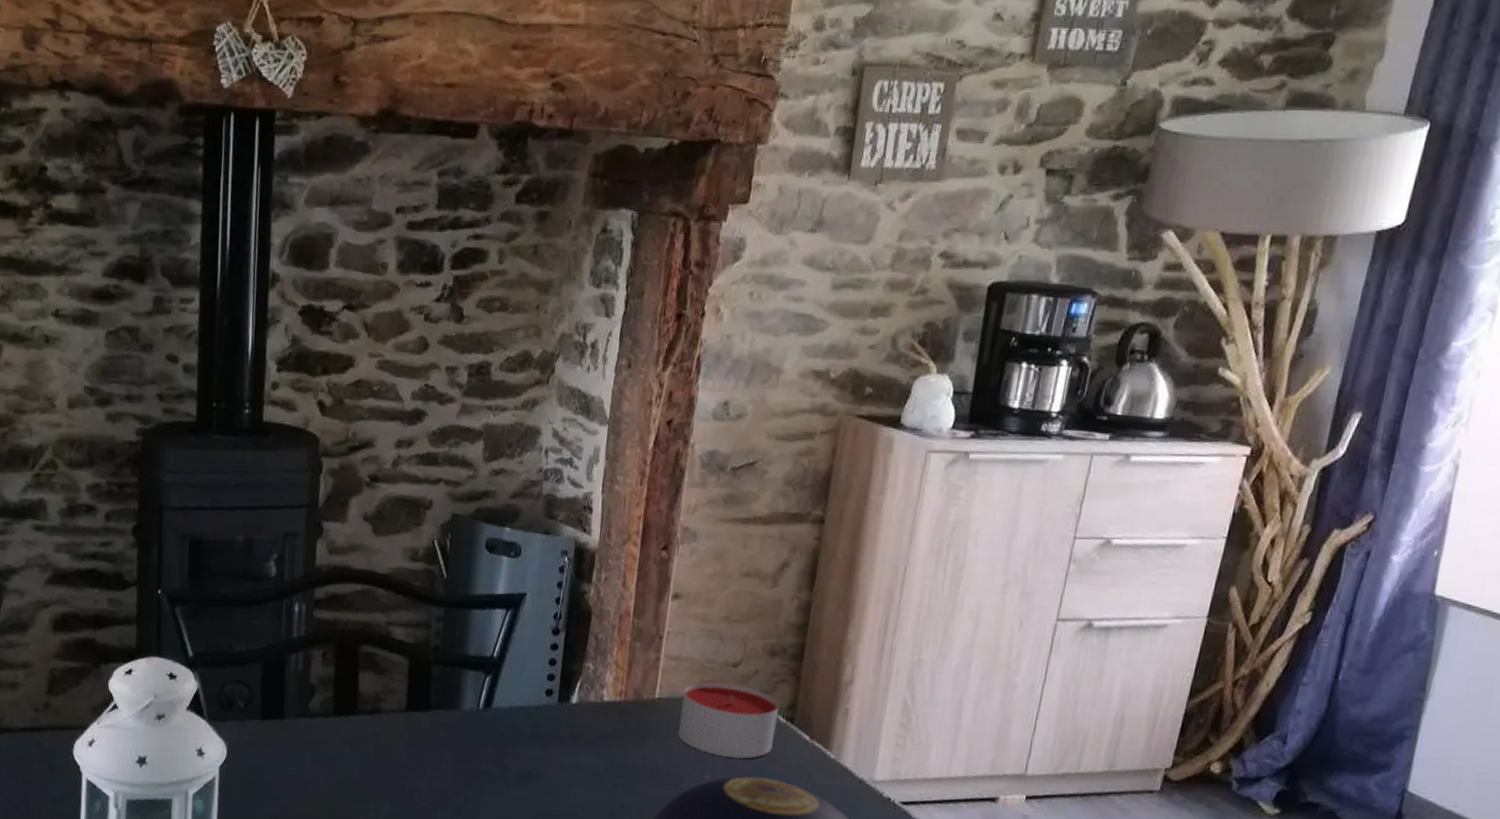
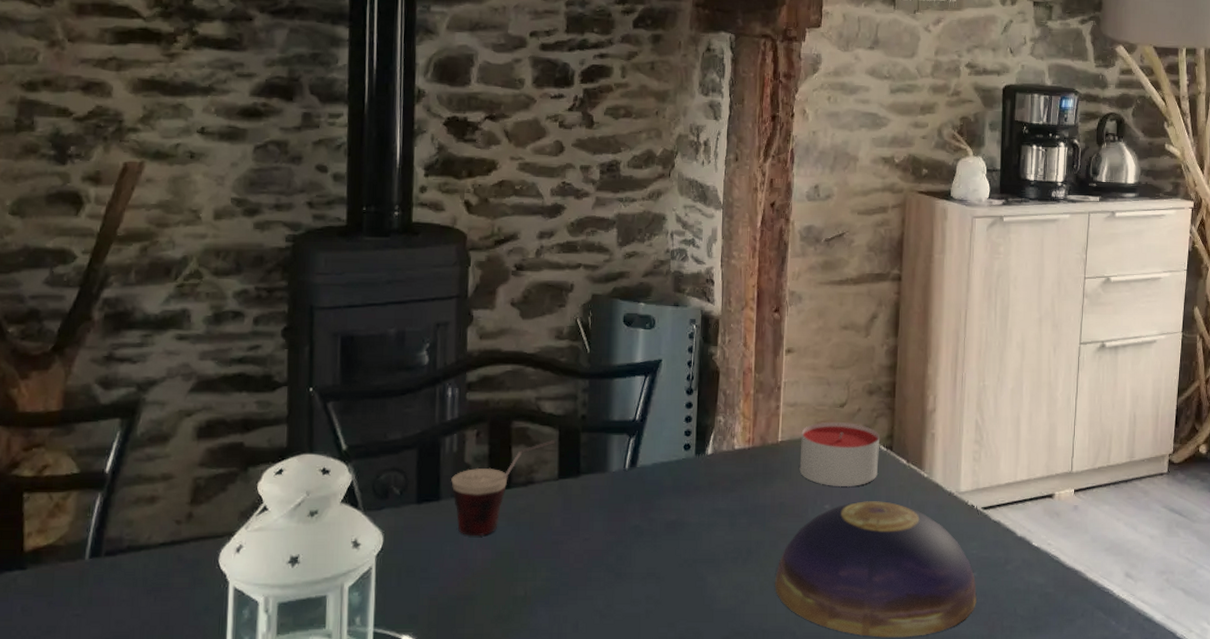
cup: none [295,669,405,760] -> present [451,440,556,535]

